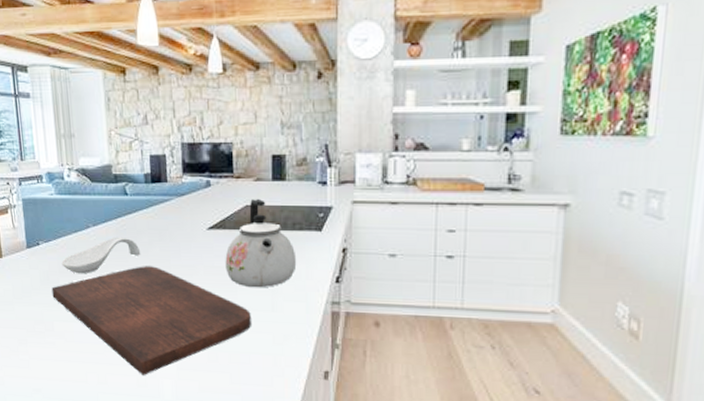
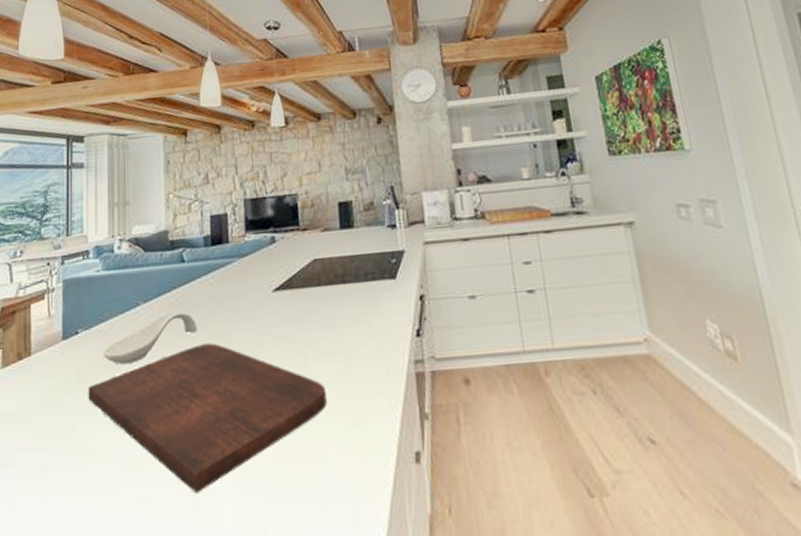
kettle: present [225,199,297,288] -> none [293,251,373,356]

